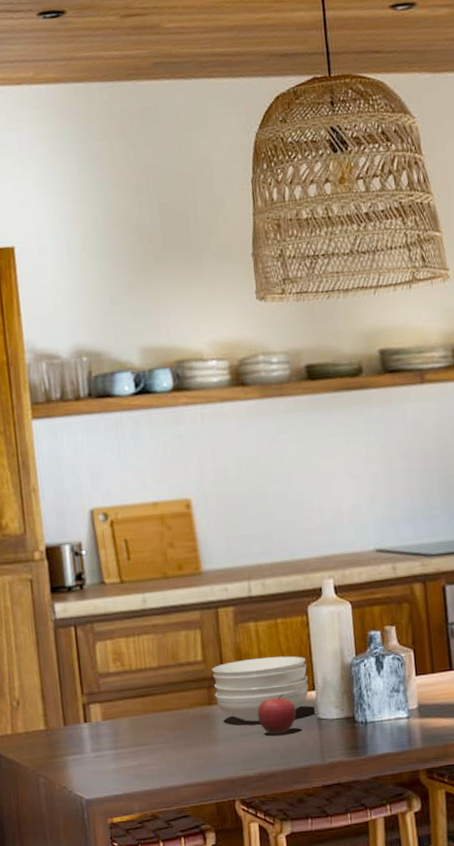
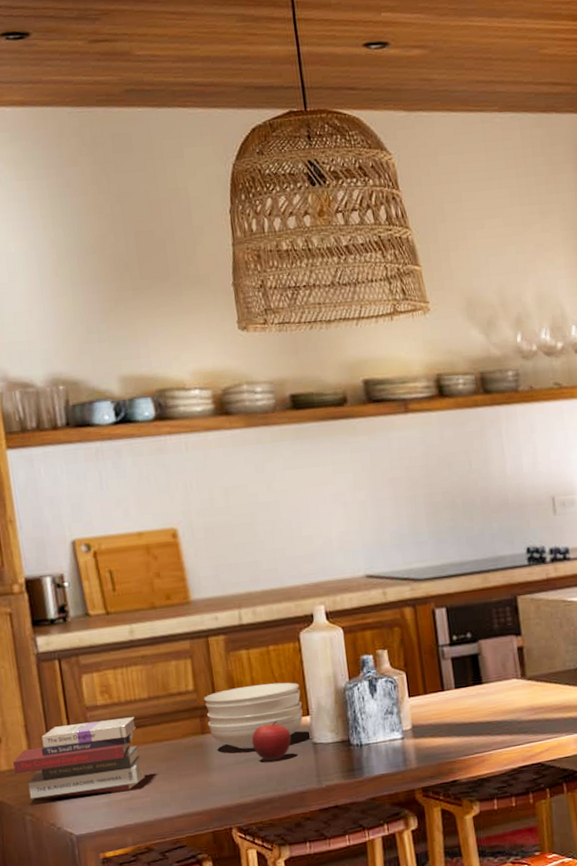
books: none [28,685,153,763] -> present [12,717,145,800]

